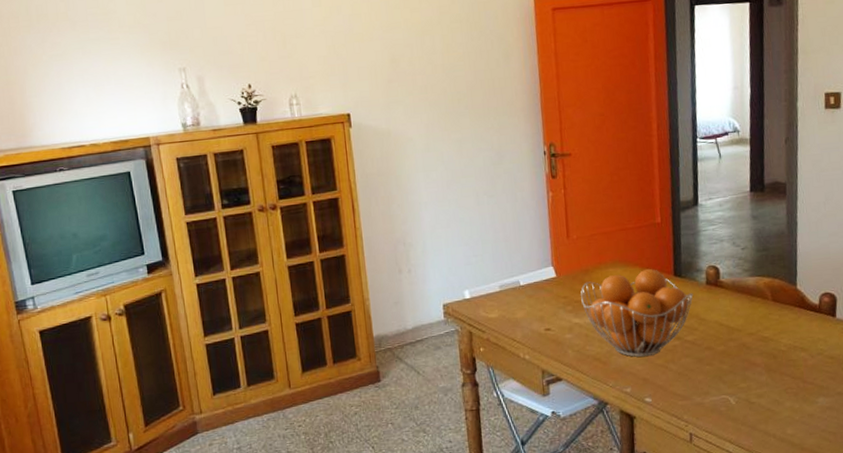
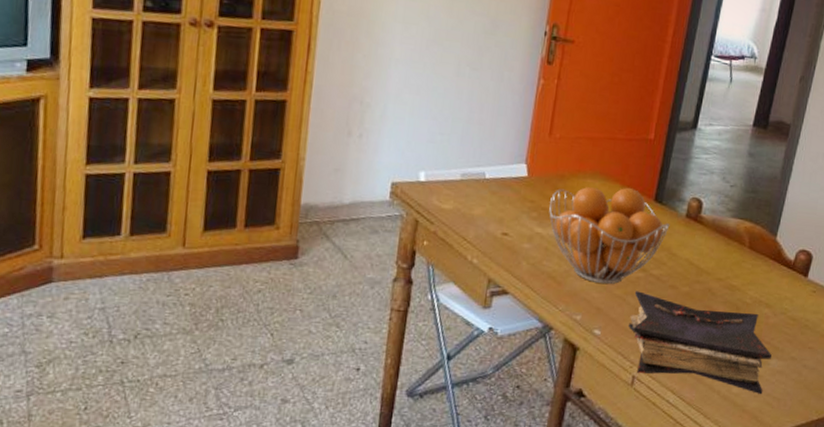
book: none [675,357,818,432] -> present [629,291,772,395]

